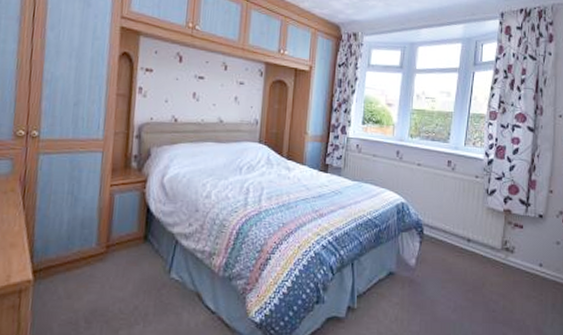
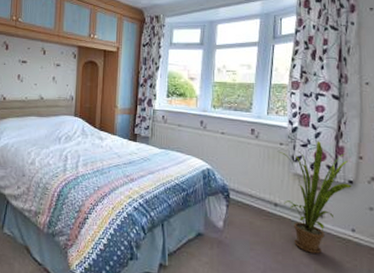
house plant: none [472,174,543,290] -> present [277,141,353,254]

